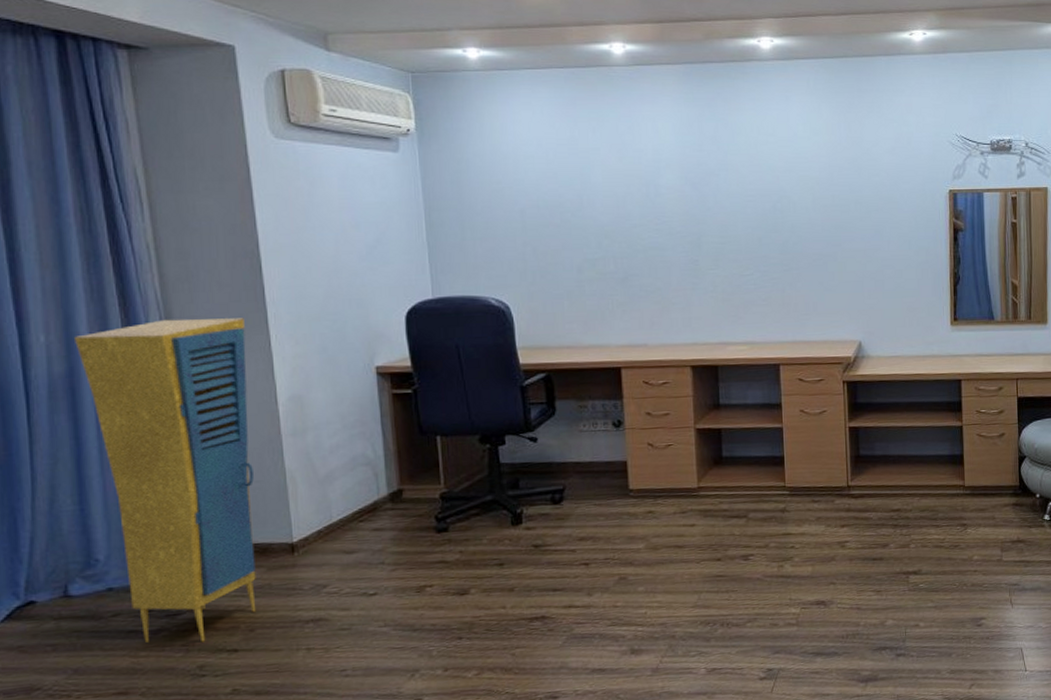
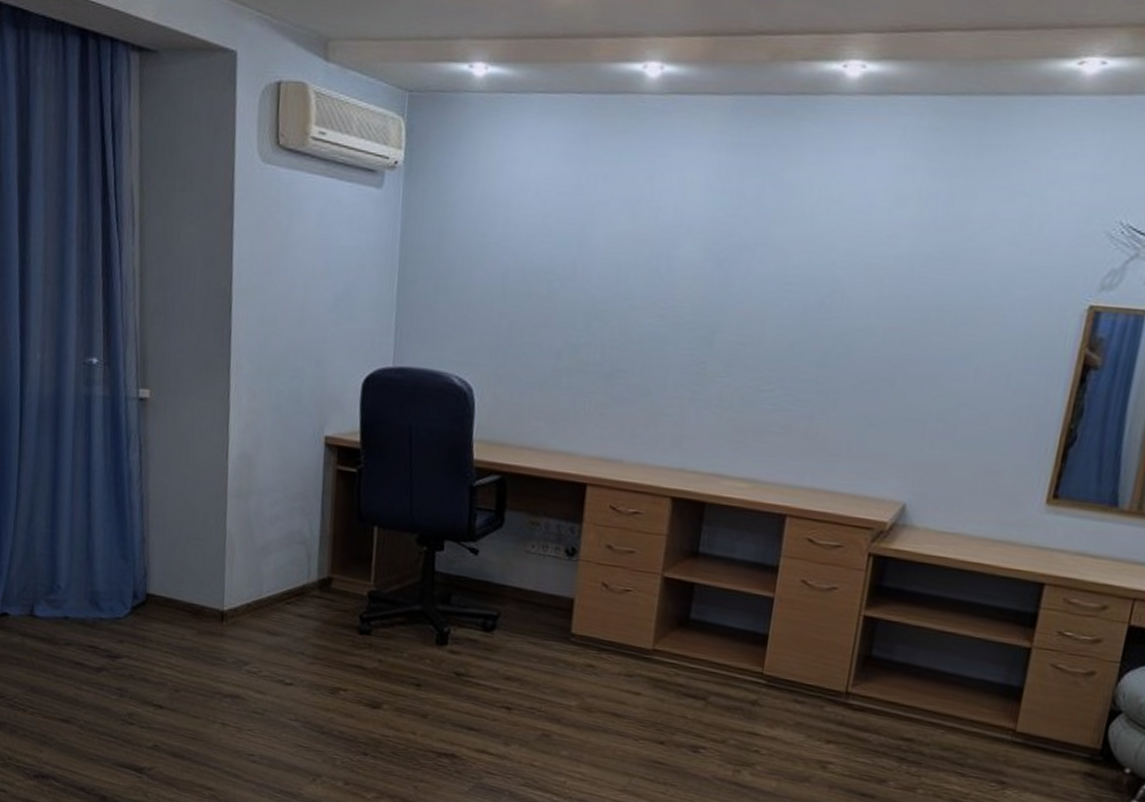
storage cabinet: present [75,318,257,643] -> none [64,352,209,691]

